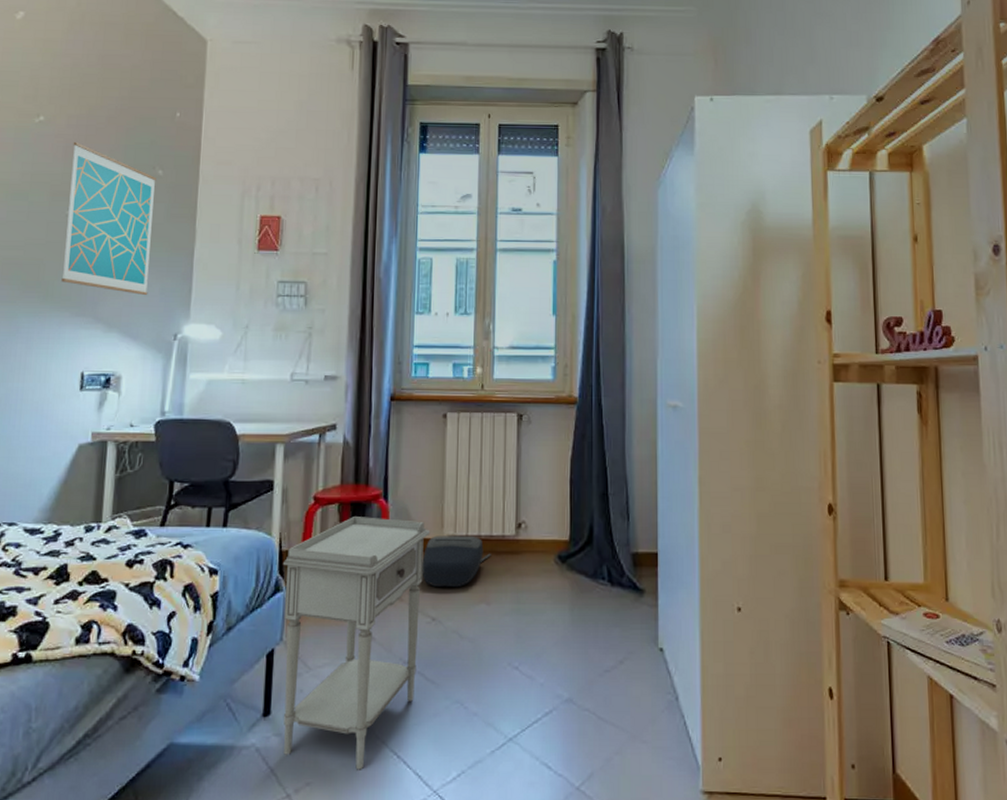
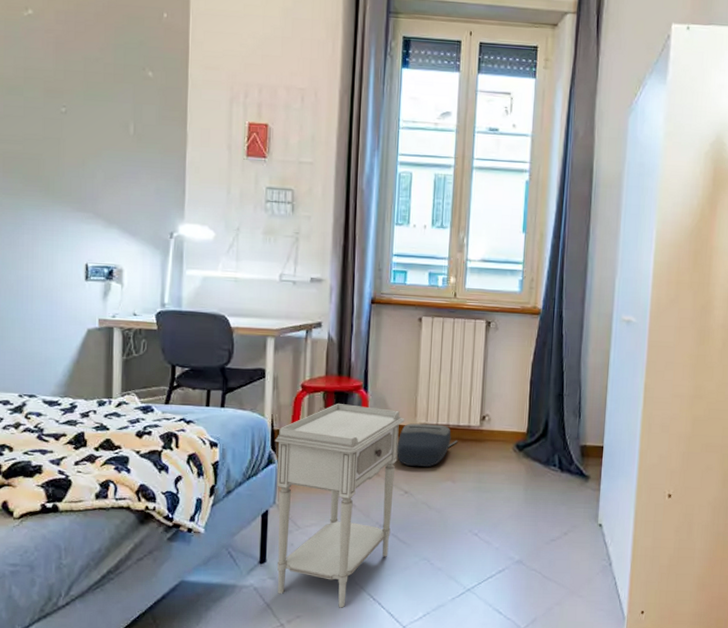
wall art: present [61,142,156,296] -> none [61,38,147,195]

